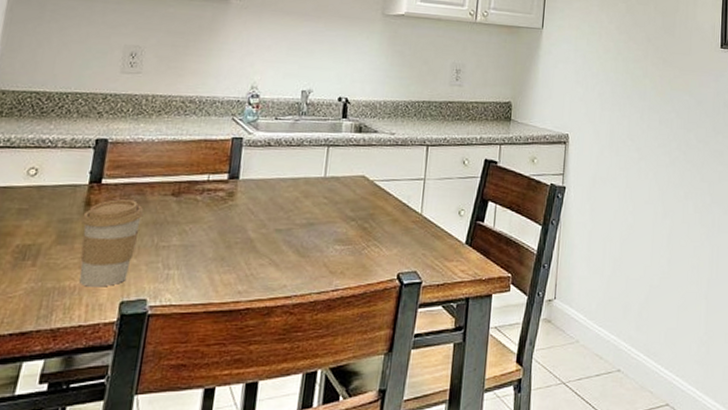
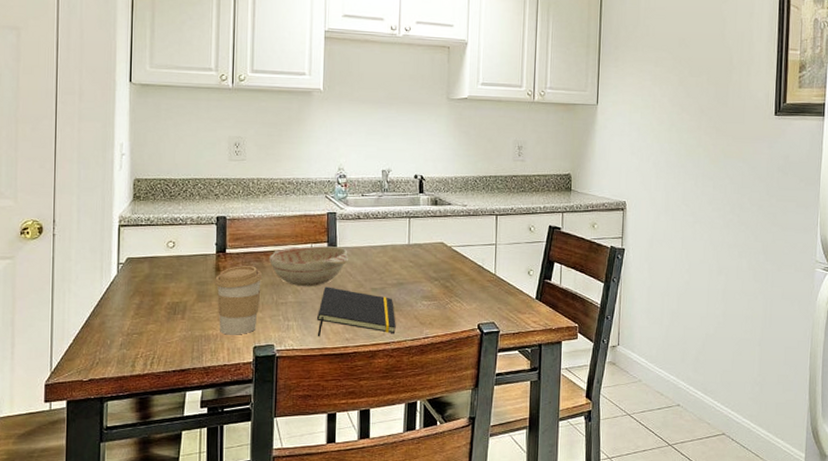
decorative bowl: none [154,177,253,227] -> present [269,246,349,287]
notepad: none [204,226,301,288] -> present [317,286,396,336]

